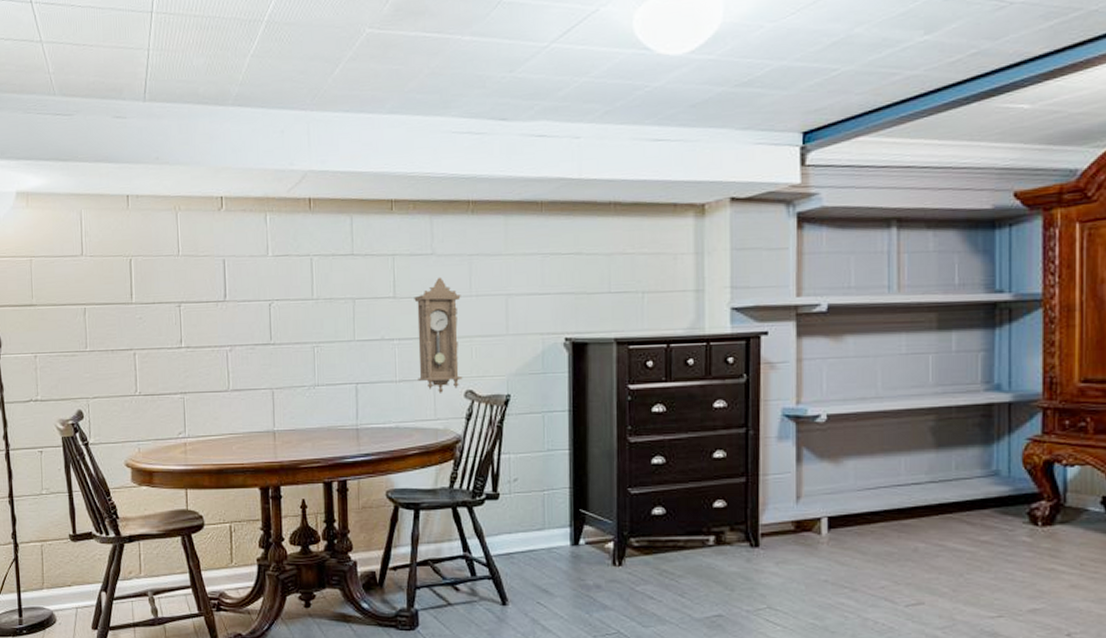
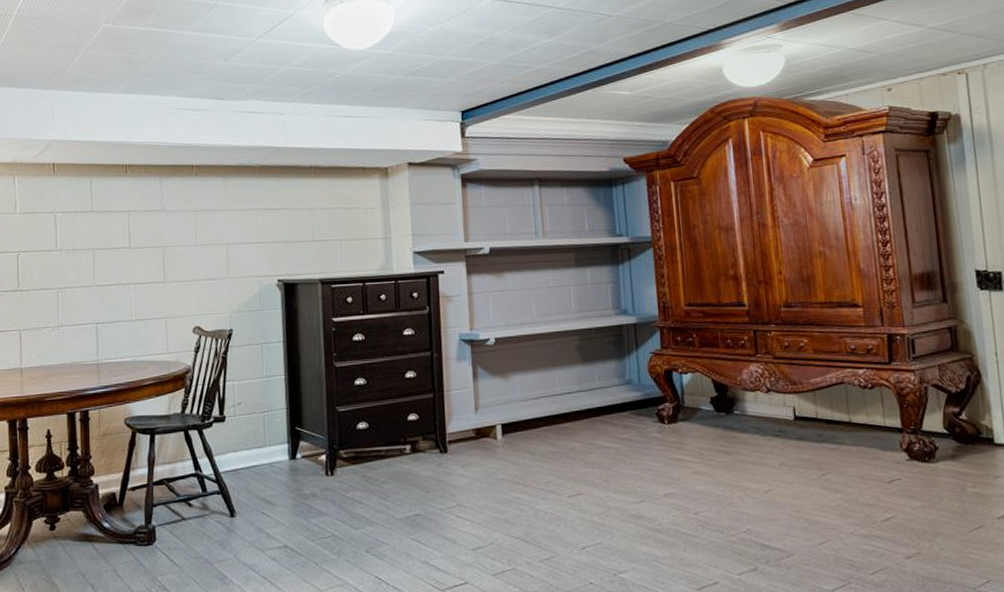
pendulum clock: present [414,277,463,393] -> none [147,229,191,330]

